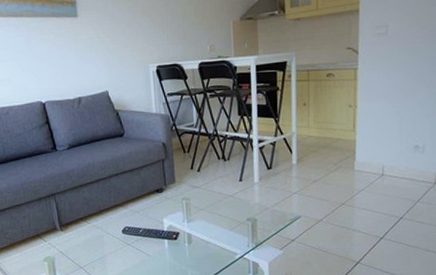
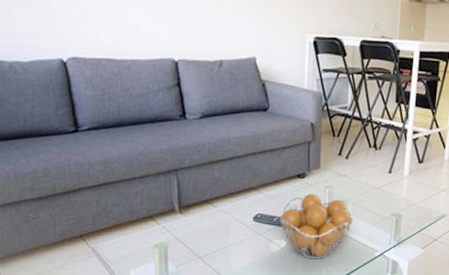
fruit basket: none [144,205,211,265] -> present [279,193,353,259]

